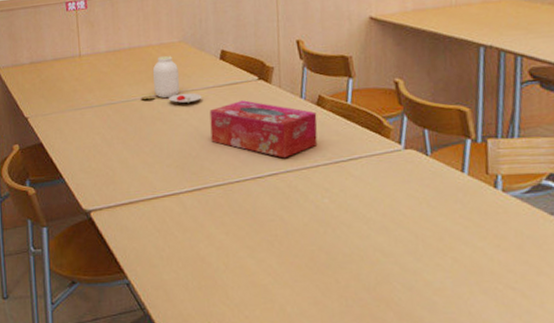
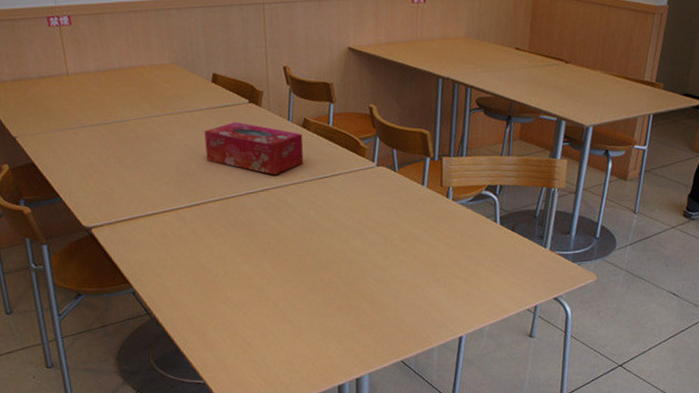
jar: present [141,56,202,104] -> none [135,77,196,125]

